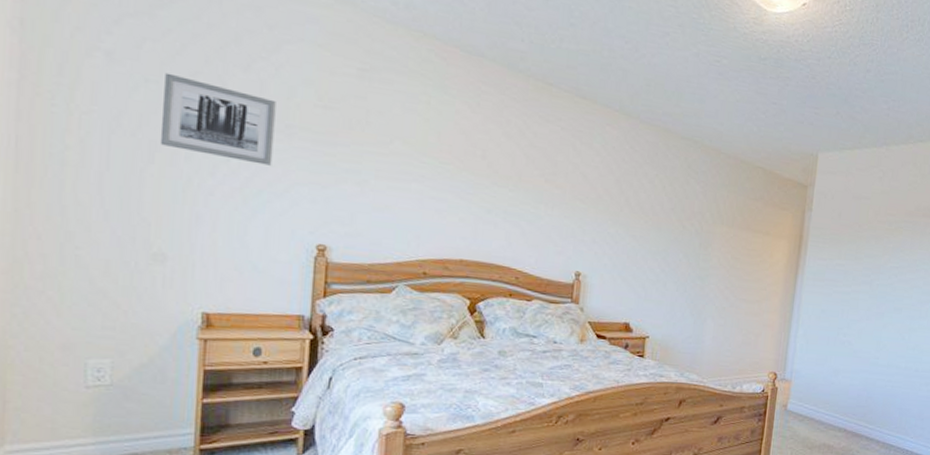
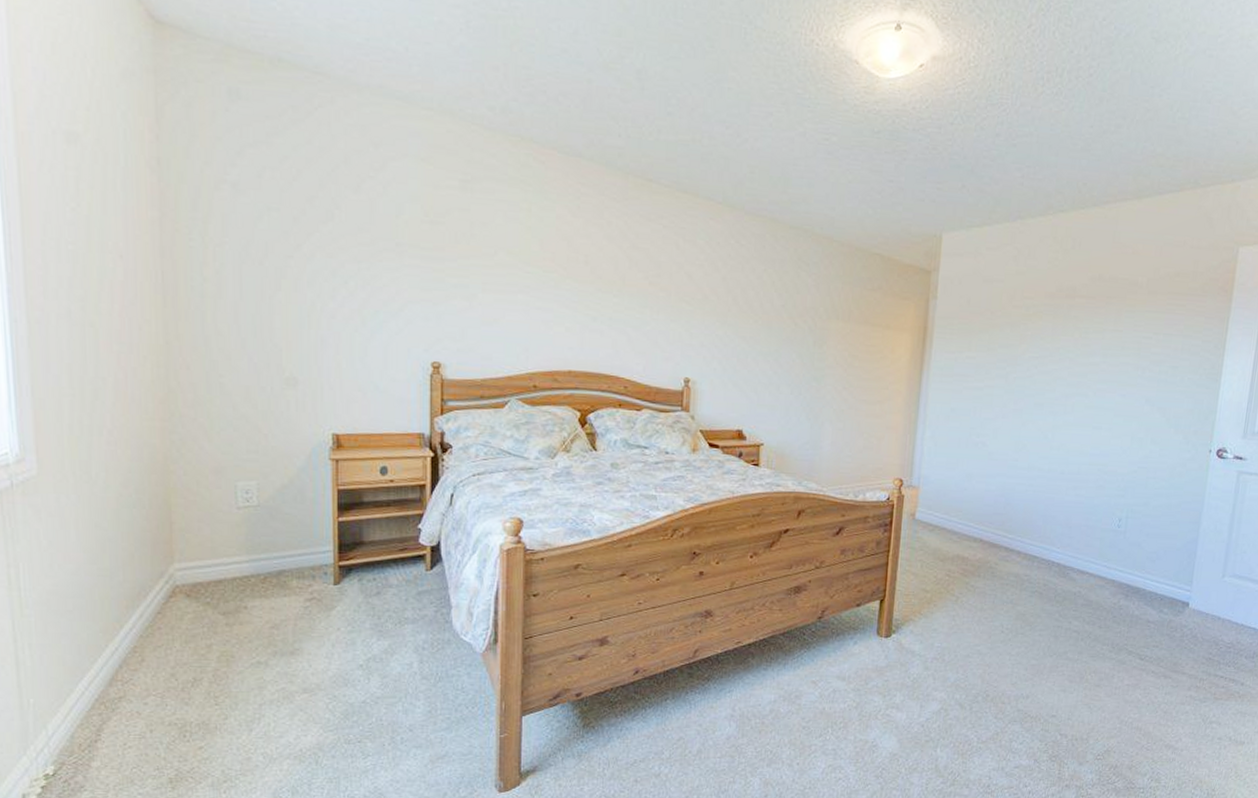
wall art: present [160,72,276,166] -> none [284,199,386,285]

